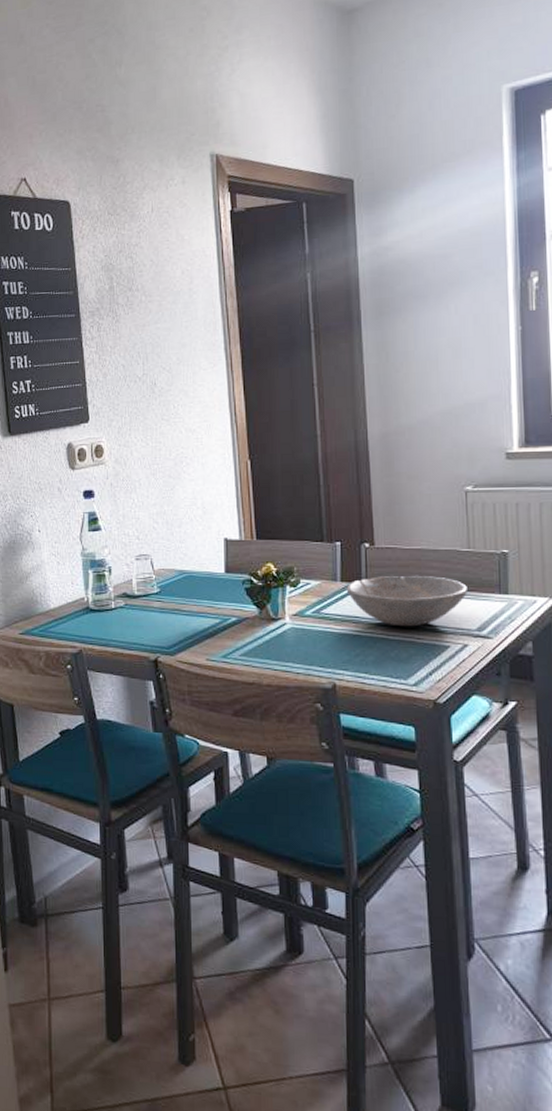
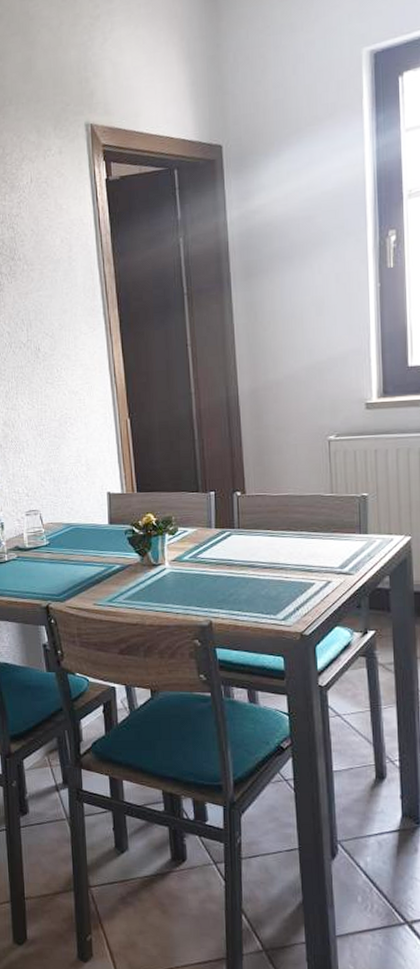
bowl: present [346,576,469,627] -> none [220,520,332,567]

